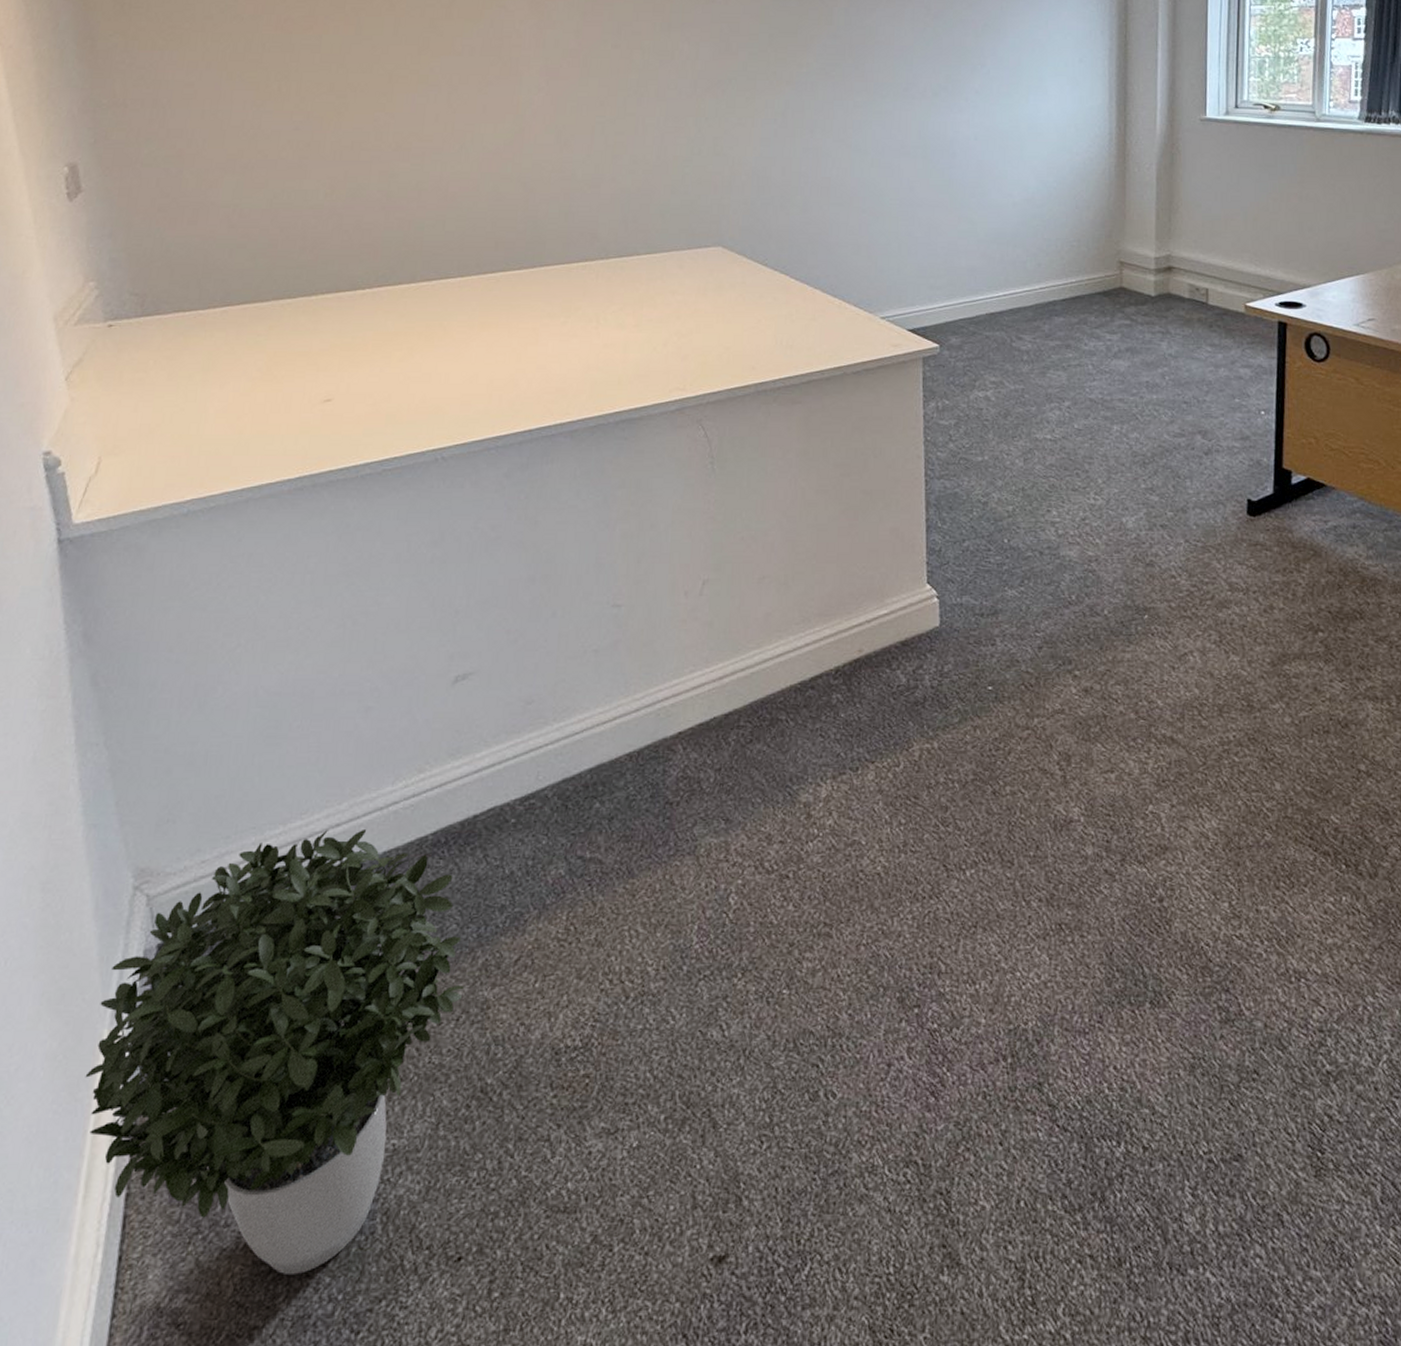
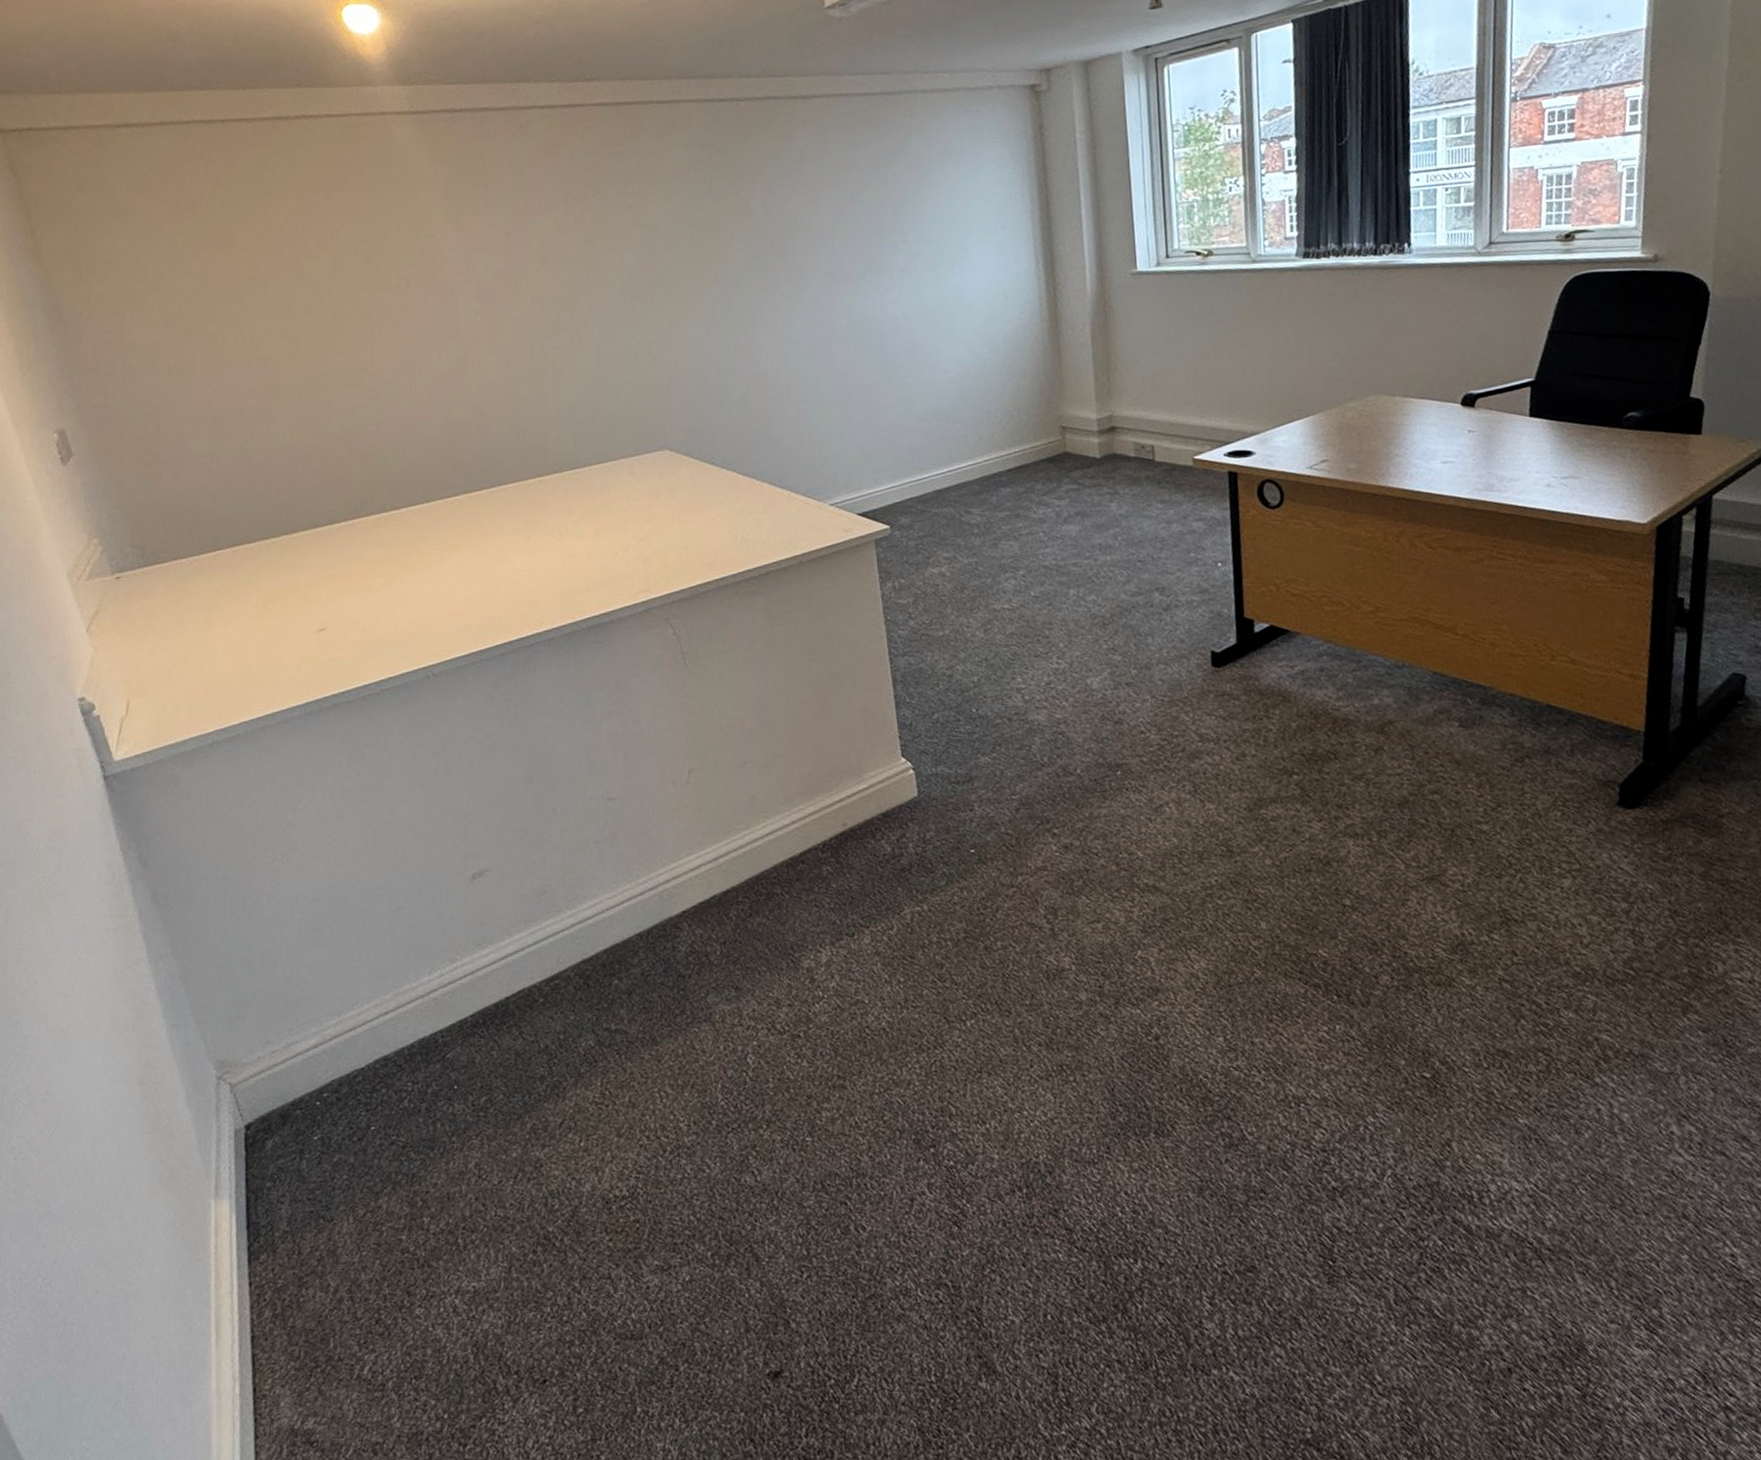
potted plant: present [85,828,465,1276] -> none [201,1015,518,1400]

